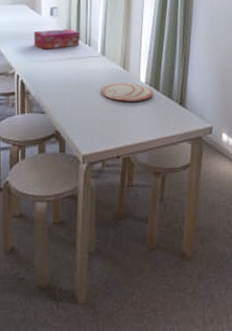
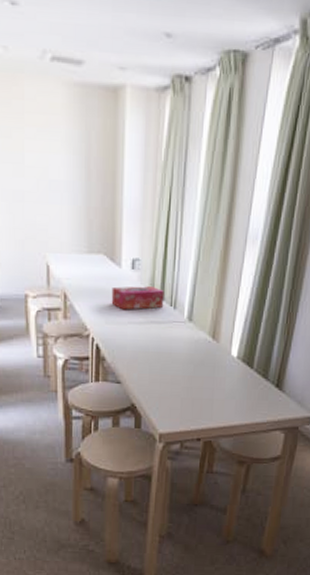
plate: present [101,83,153,102] -> none [185,355,246,379]

